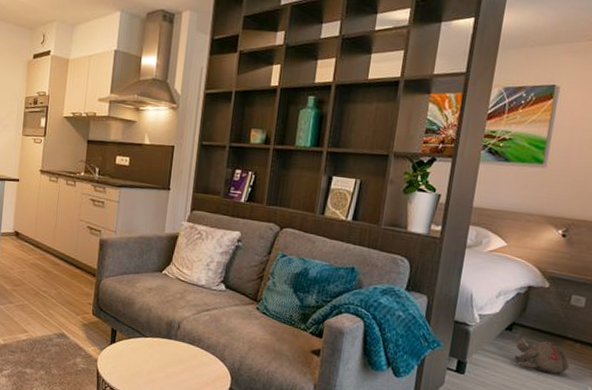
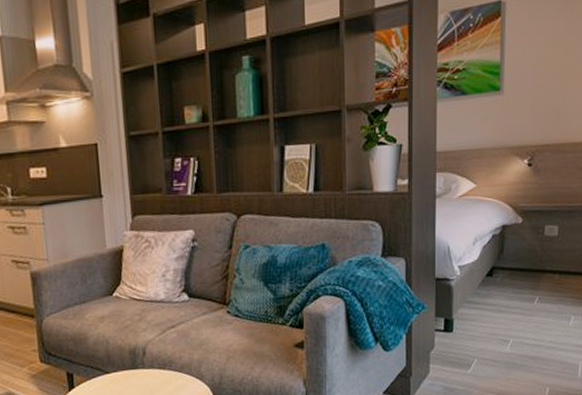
plush toy: present [514,337,569,375] -> none [498,278,551,312]

